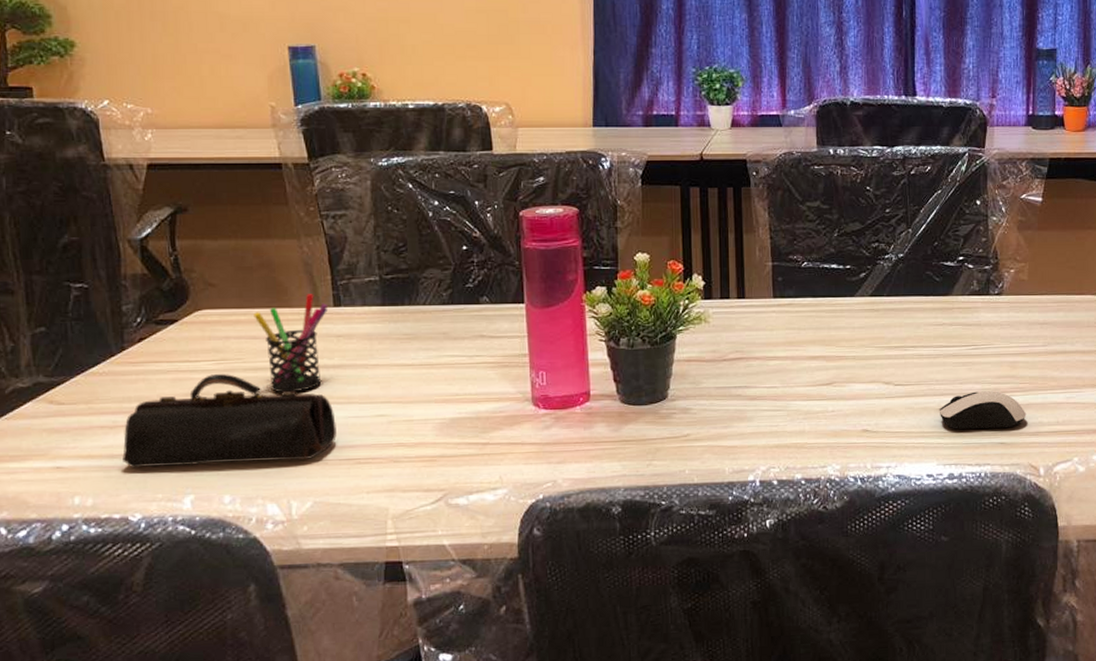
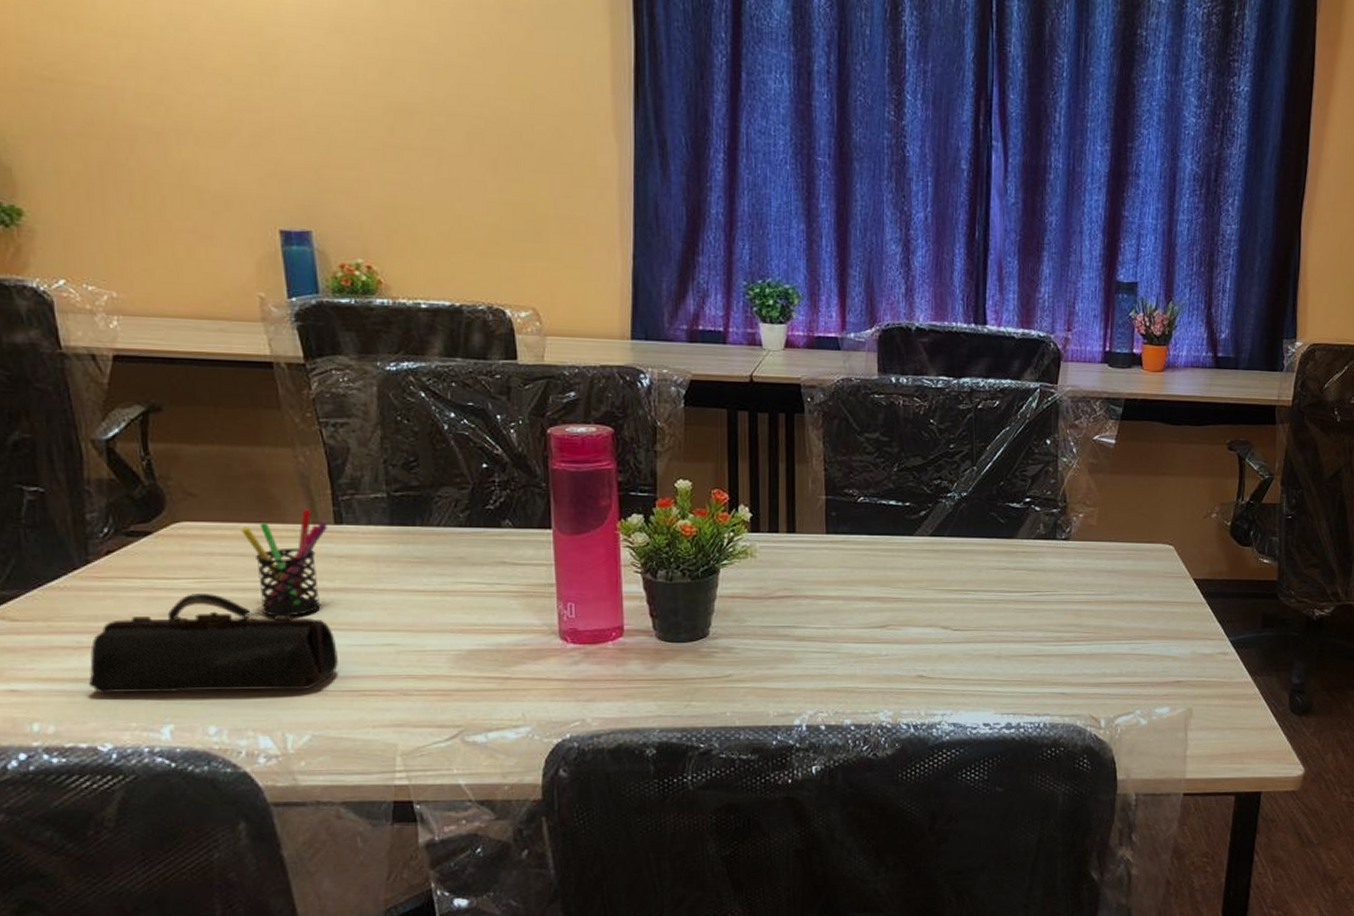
computer mouse: present [939,391,1027,429] -> none [998,639,1090,679]

